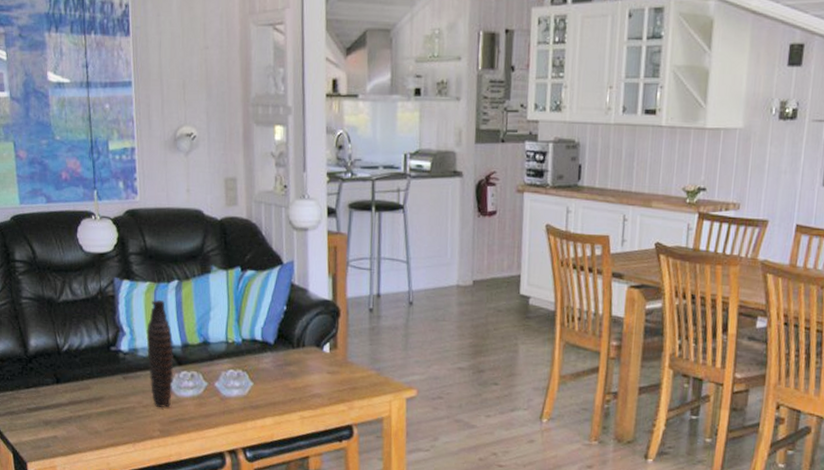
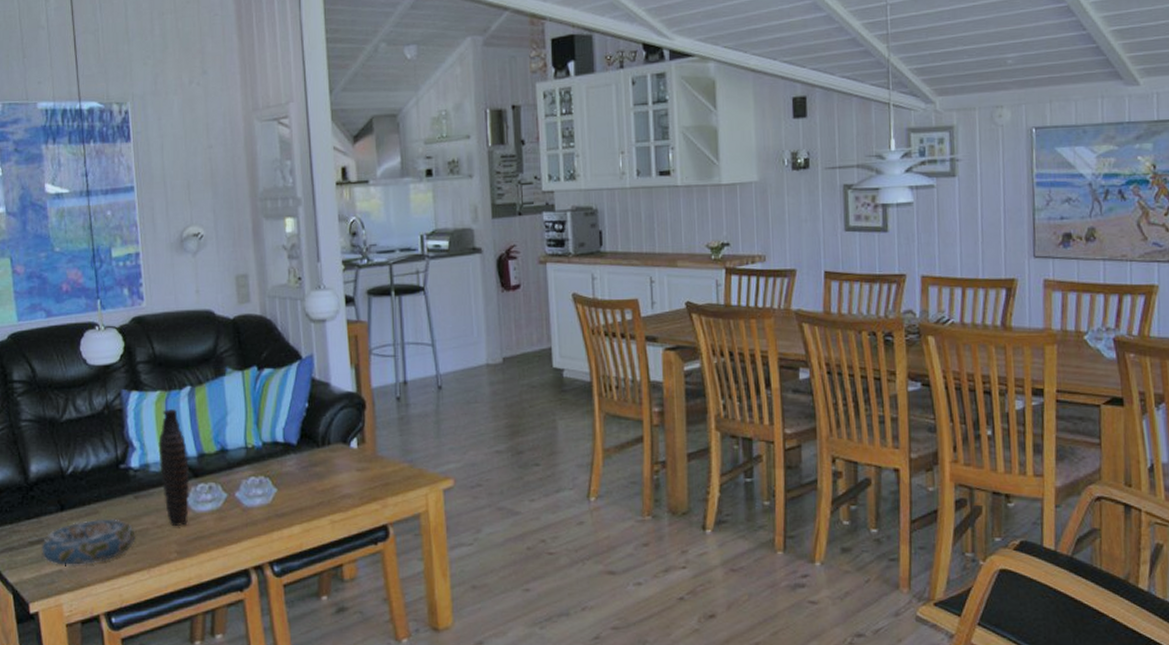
decorative bowl: none [39,394,123,434] -> present [42,518,135,567]

